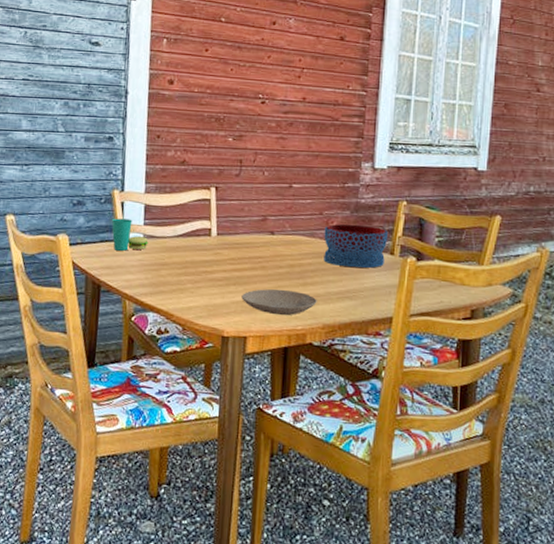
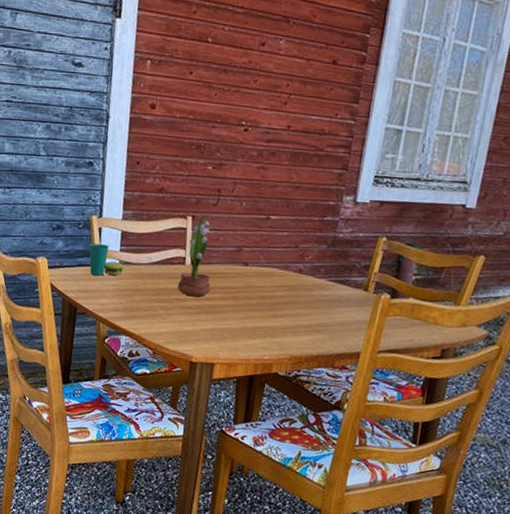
potted flower: none [204,183,239,268] -> present [177,212,211,297]
plate: present [241,289,317,316] -> none [211,318,286,346]
bowl: present [324,224,389,268] -> none [296,258,365,304]

